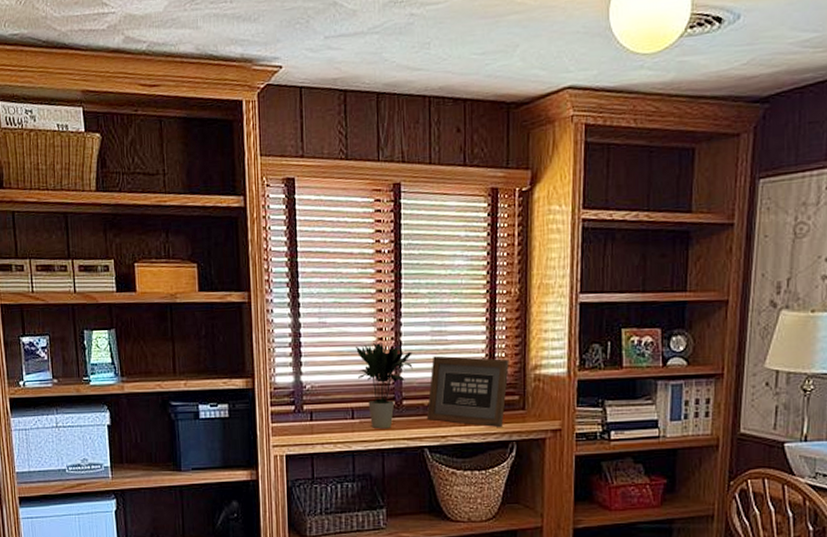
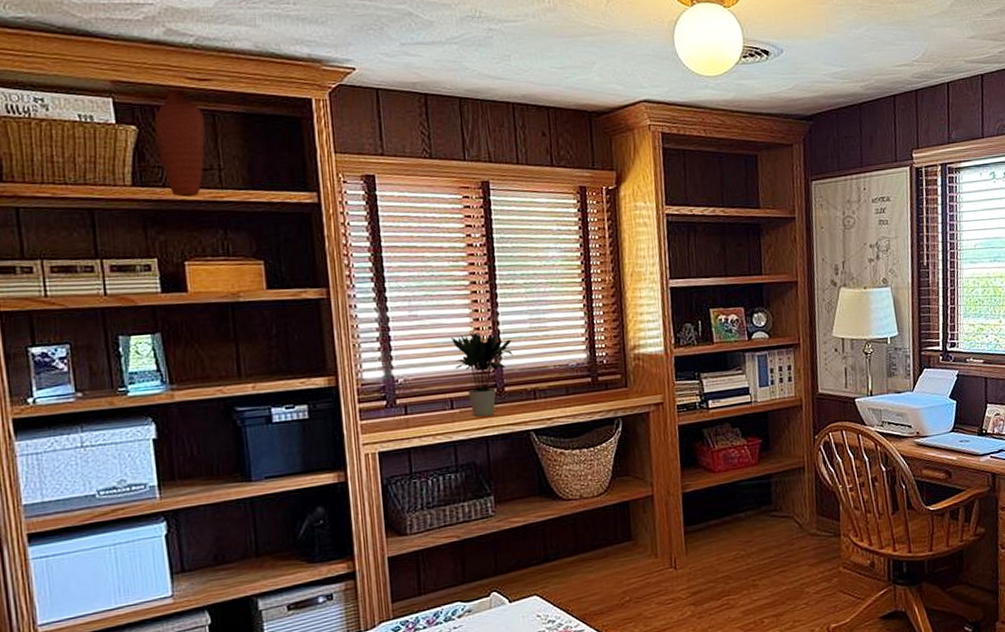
decorative vase: none [114,95,154,201] -> present [154,89,206,197]
picture frame: present [426,355,509,428] -> none [530,341,610,406]

